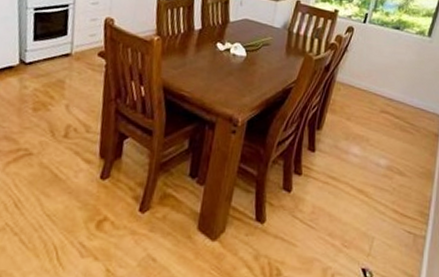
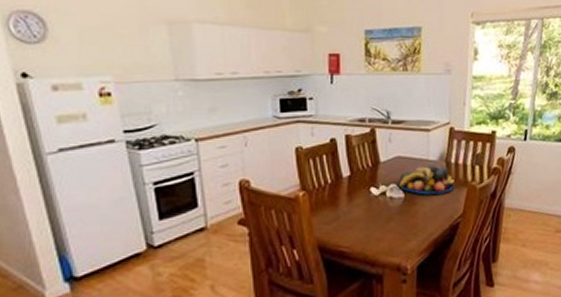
fruit bowl: none [242,31,294,59] -> present [398,165,455,195]

